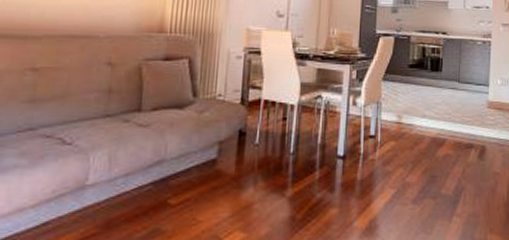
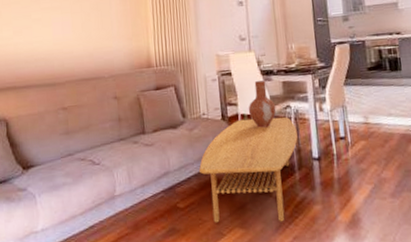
coffee table: none [202,106,325,226] -> present [198,117,298,223]
vase: none [273,65,306,118] -> present [248,80,277,128]

